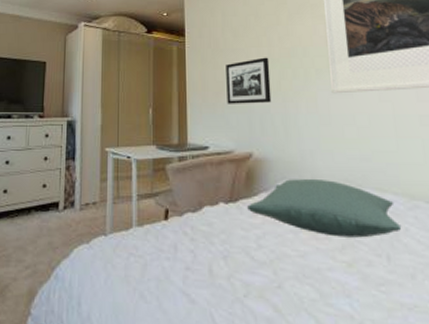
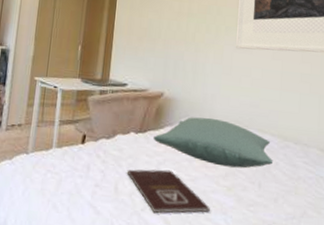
book: none [220,245,329,299] -> present [126,169,210,213]
picture frame: present [226,57,272,104] -> none [148,11,189,51]

